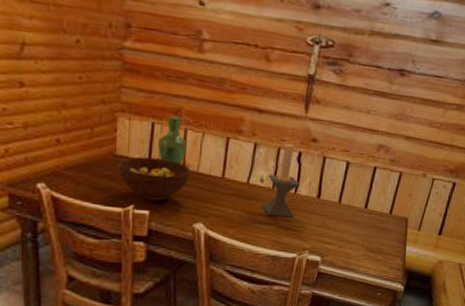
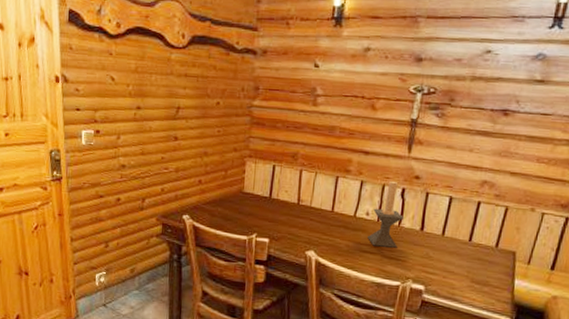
fruit bowl: present [119,156,191,201] -> none [245,193,305,231]
vase: present [158,115,187,165] -> none [277,159,302,200]

